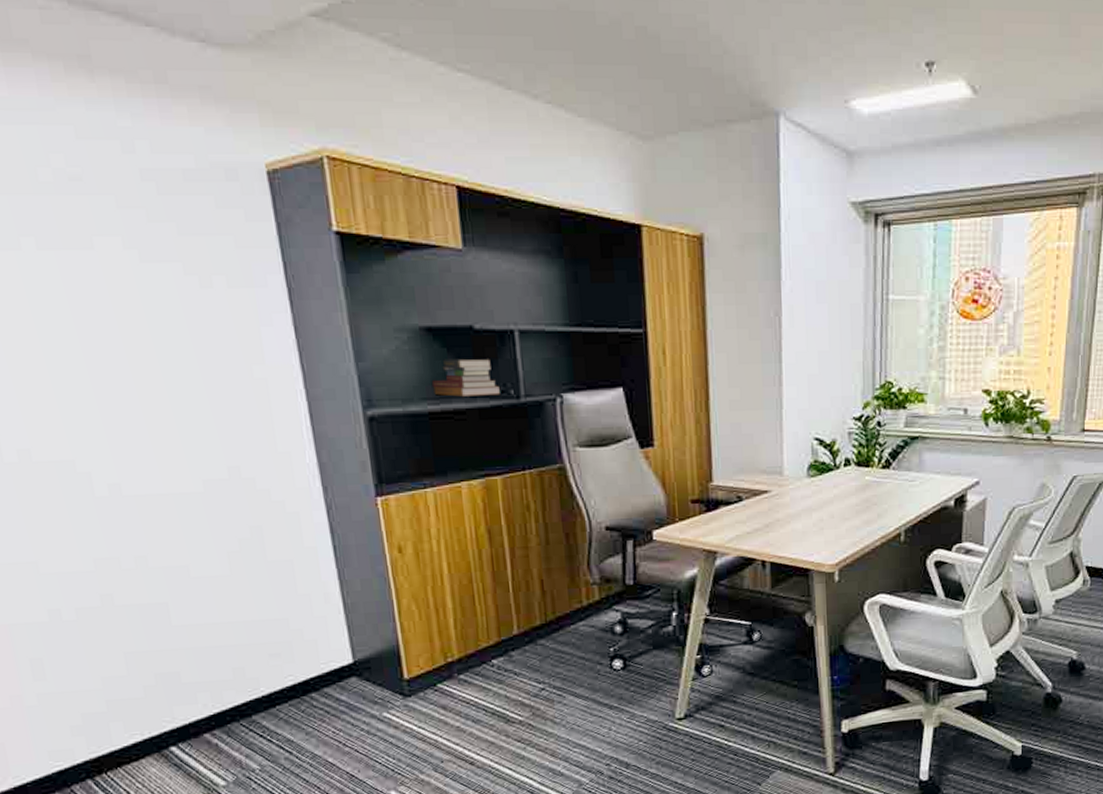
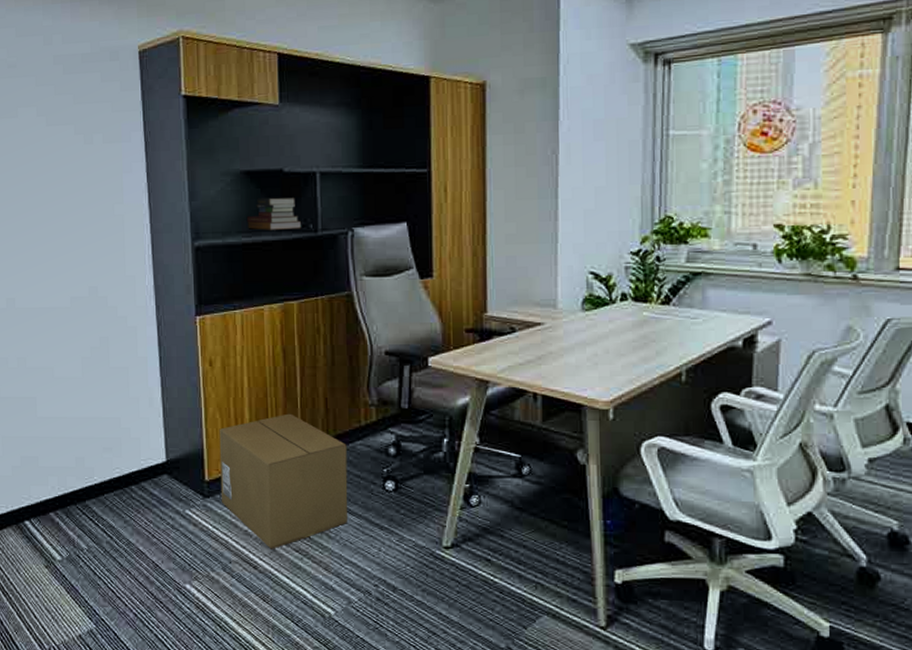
box: none [416,598,573,743] -> present [219,413,348,549]

